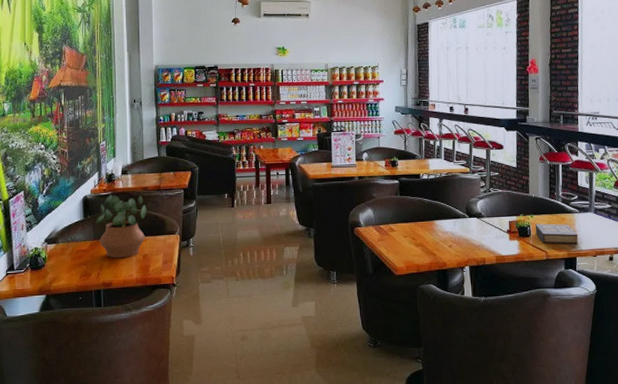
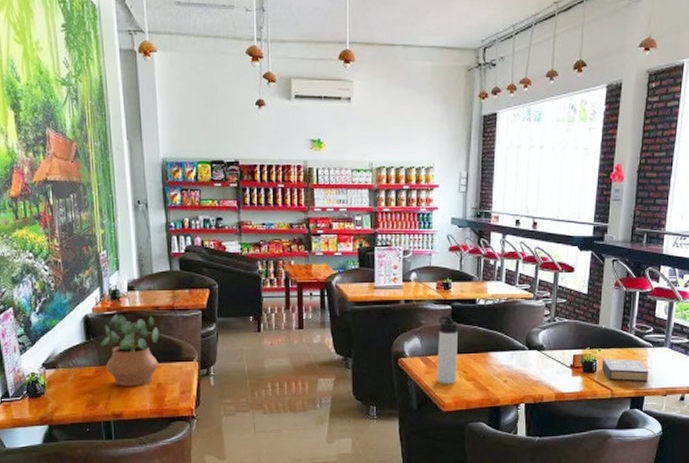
thermos bottle: none [388,190,407,250] -> present [437,316,458,384]

